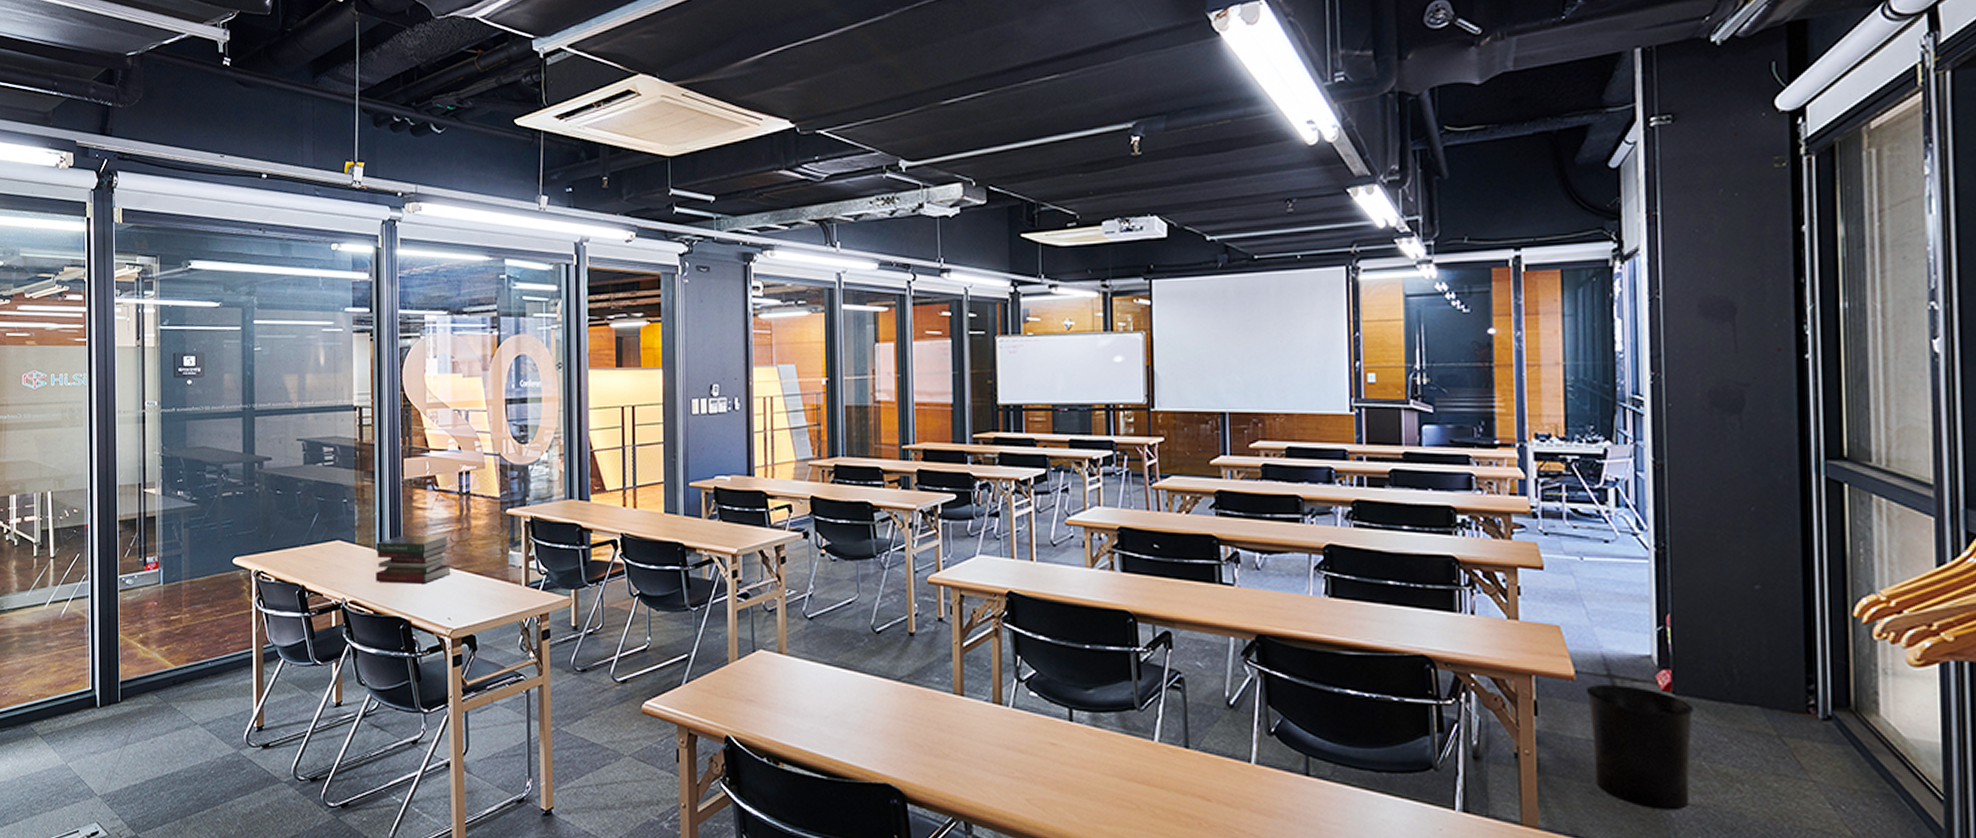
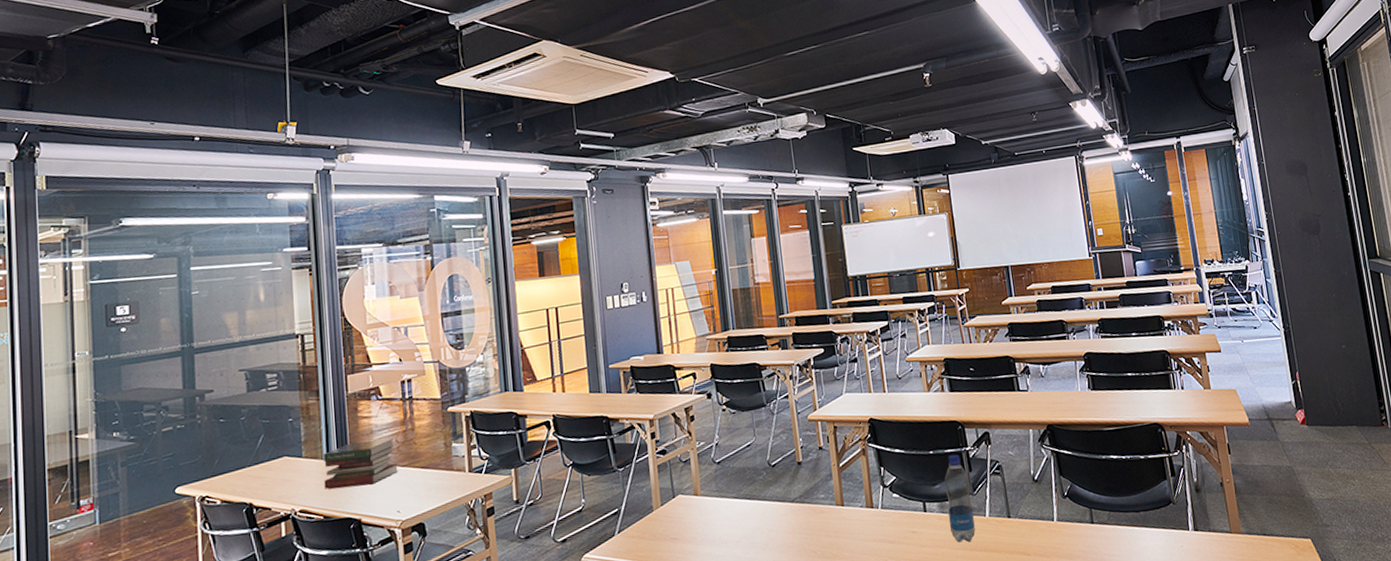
bottle: none [1101,653,1137,770] -> present [944,454,976,543]
waste bin: present [1585,685,1694,811] -> none [1256,424,1327,507]

